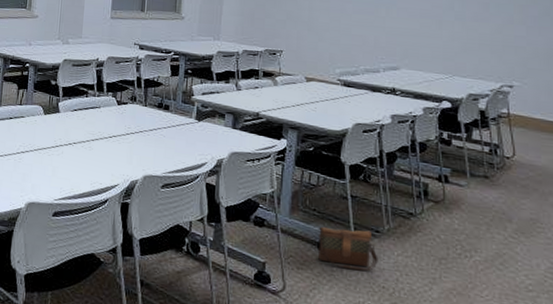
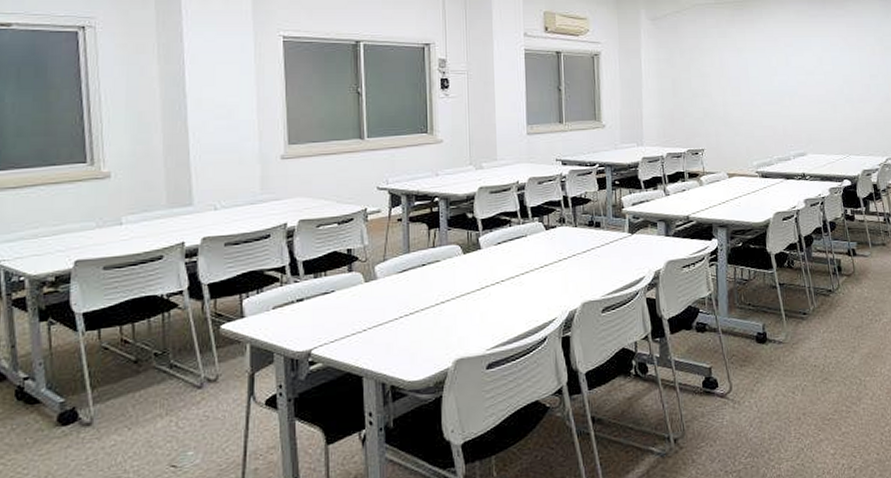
shoulder bag: present [318,226,378,271] -> none [755,314,808,356]

